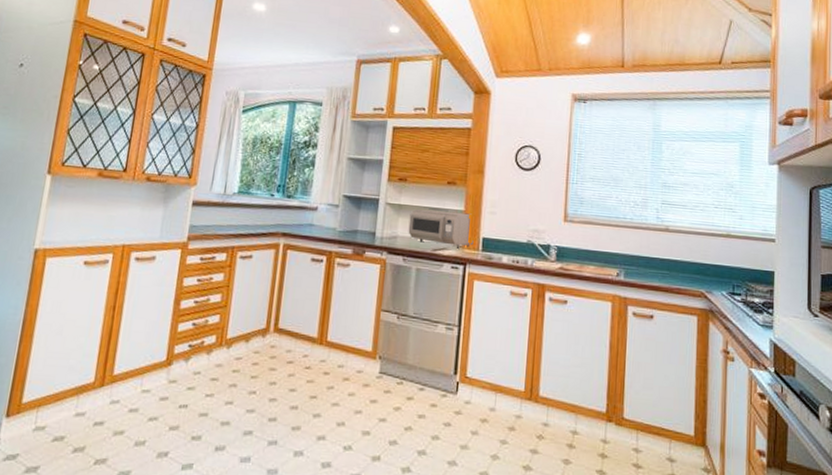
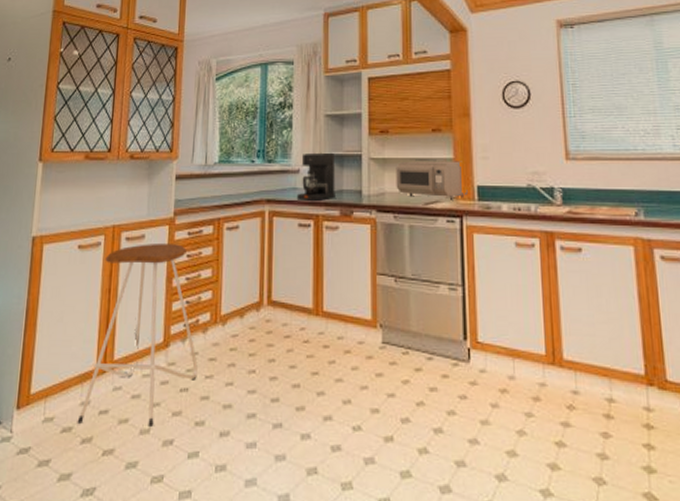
bar stool: none [70,265,199,439] -> present [77,242,198,427]
coffee maker: none [312,192,353,239] -> present [296,152,335,201]

